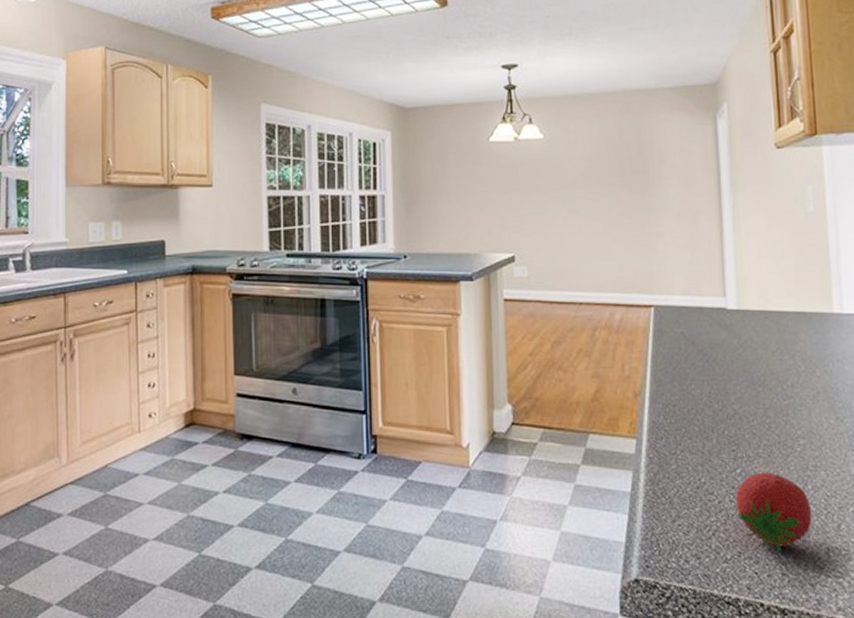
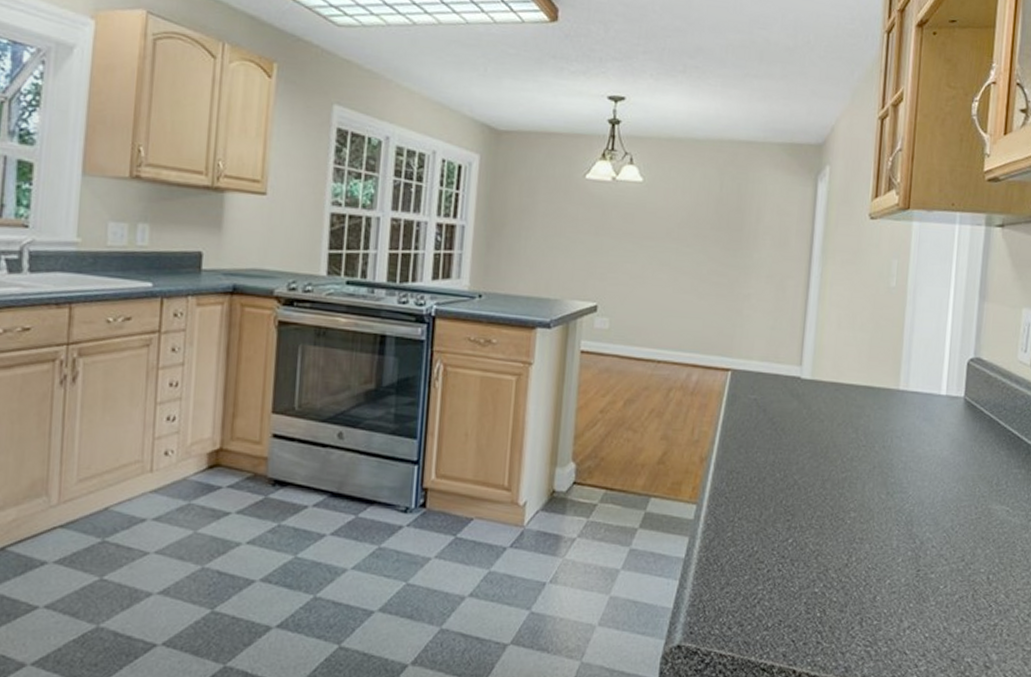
fruit: present [735,472,812,554] -> none [783,542,852,623]

